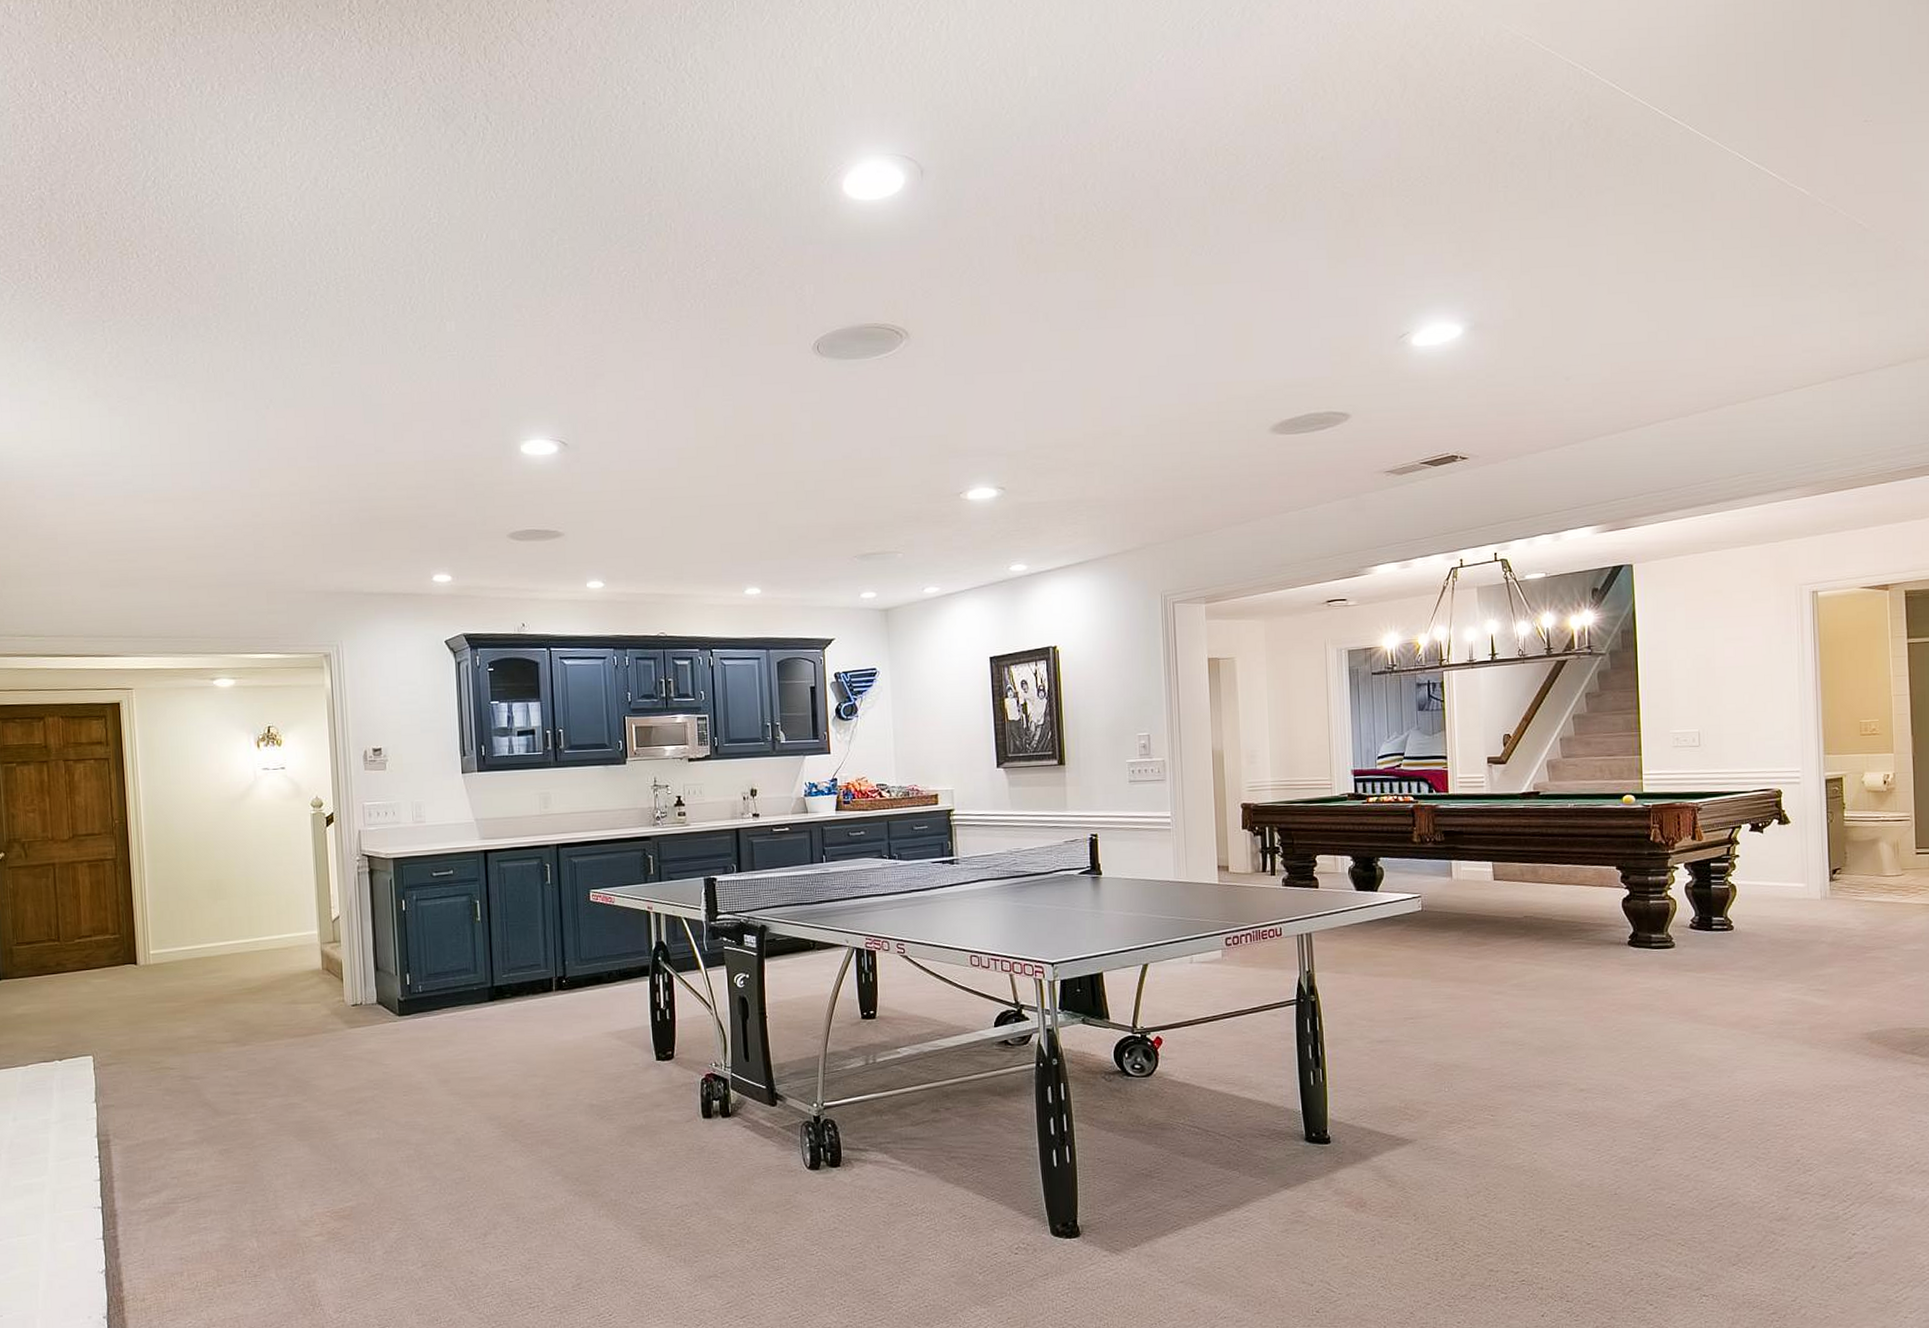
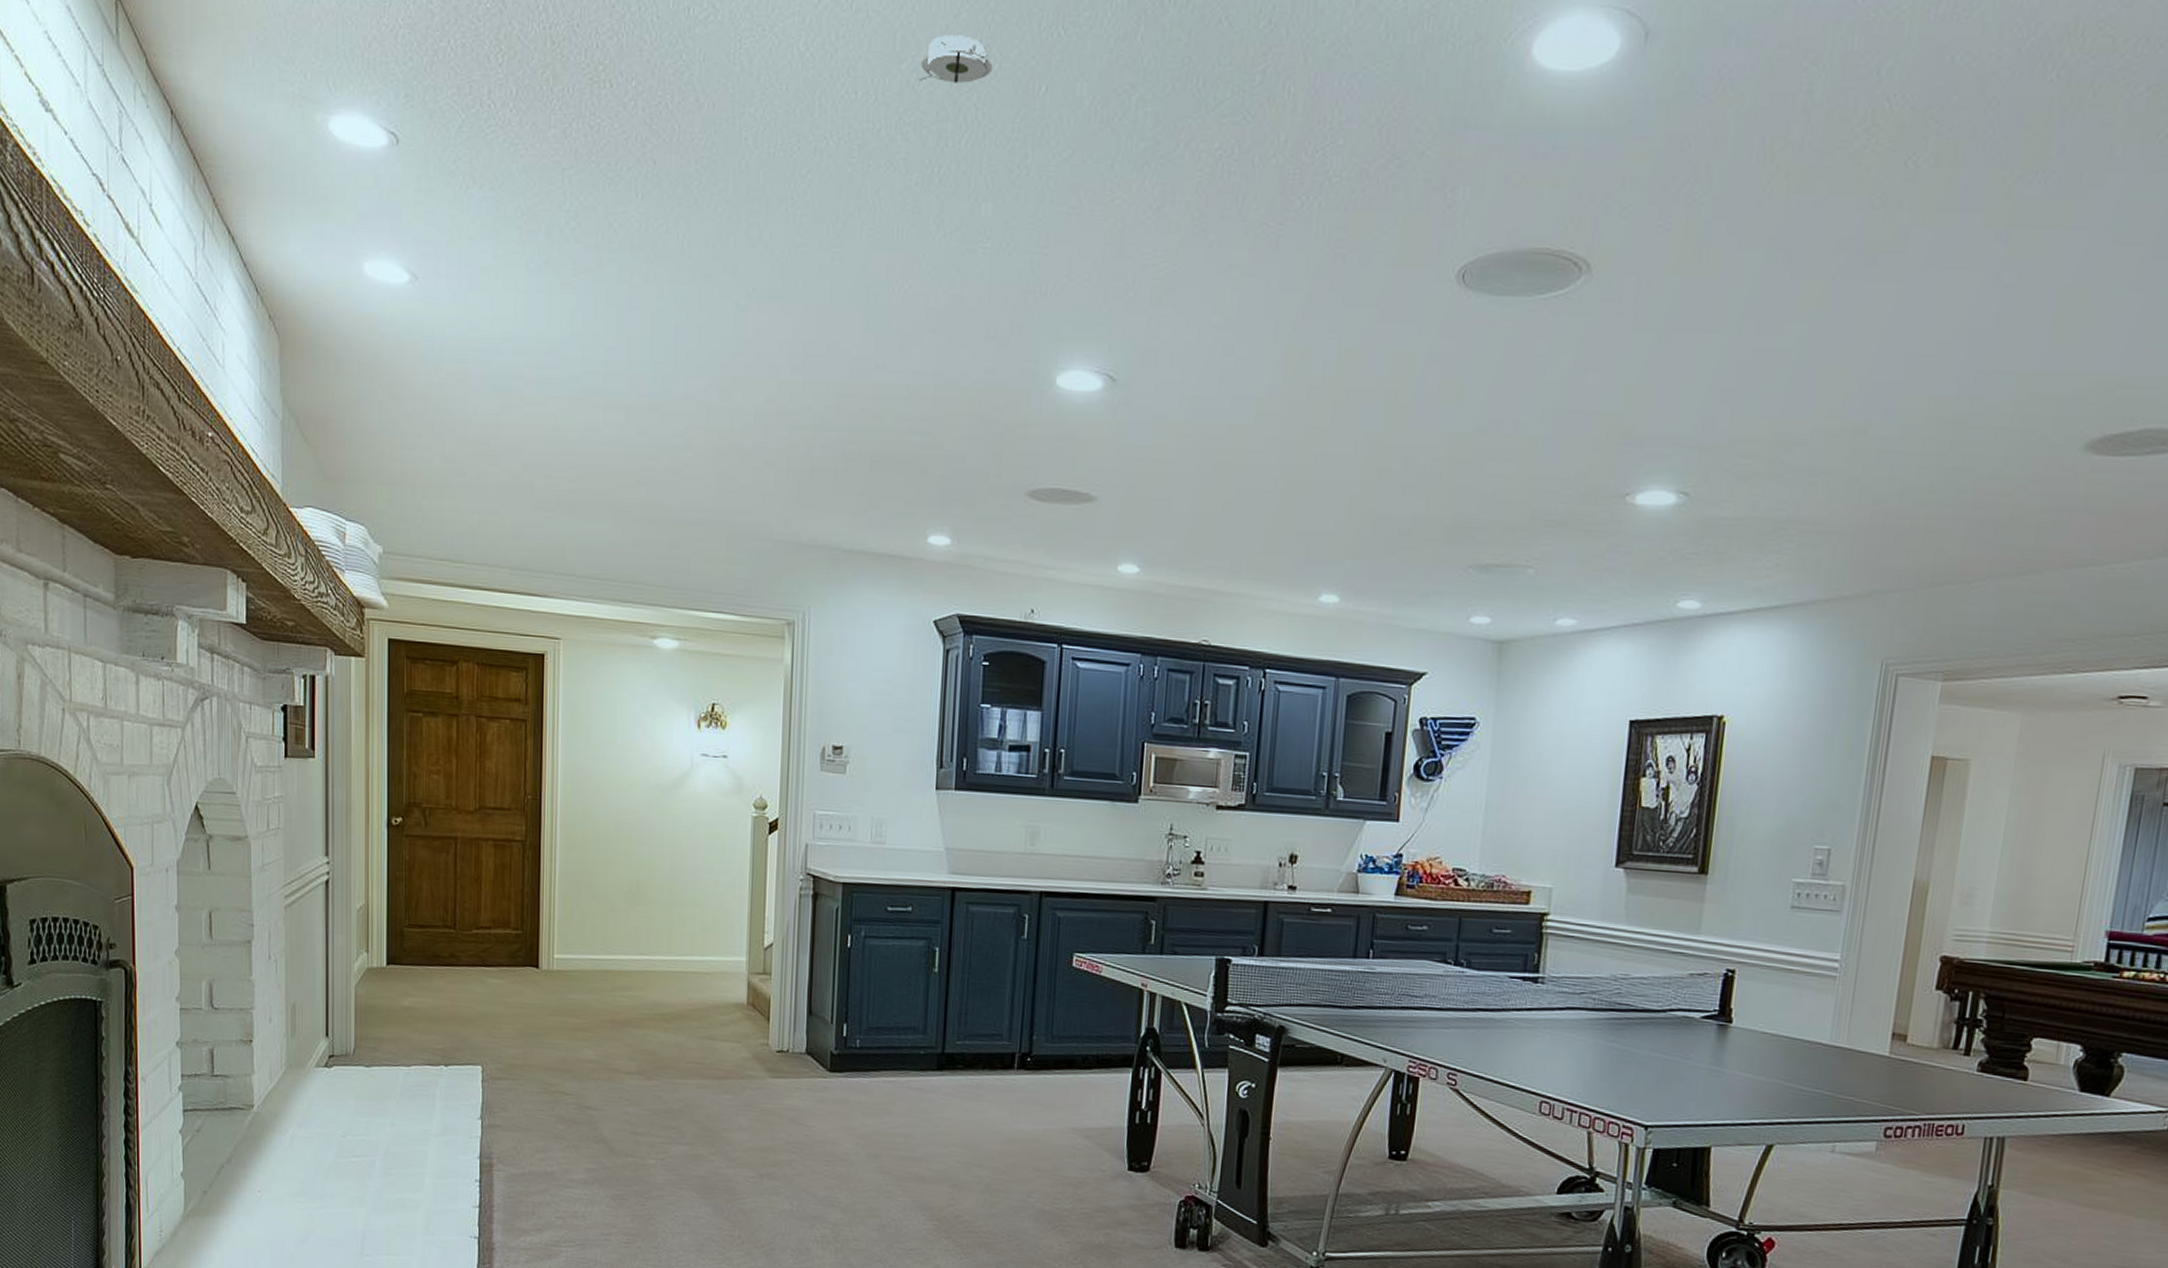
smoke detector: none [385,202,444,237] -> present [917,35,993,83]

